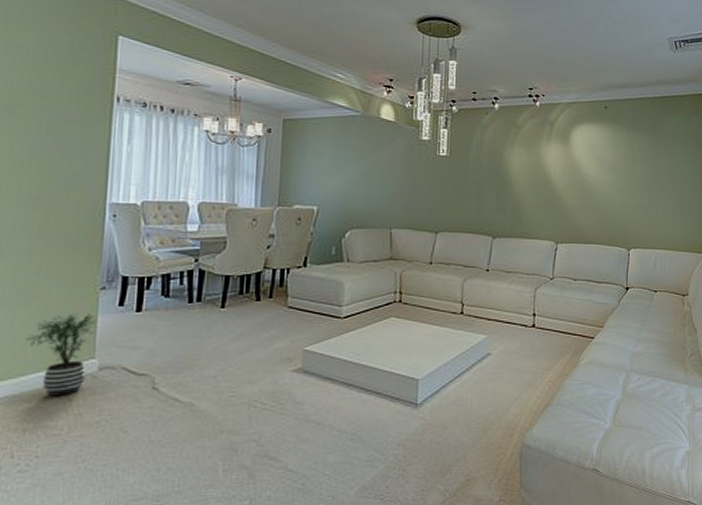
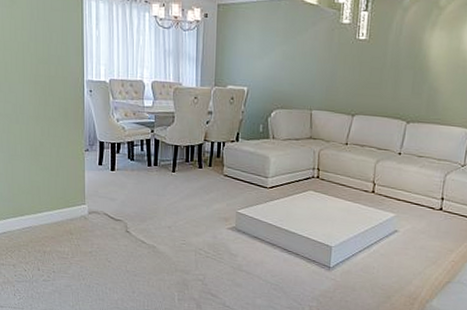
potted plant: present [26,314,97,396] -> none [39,168,85,231]

